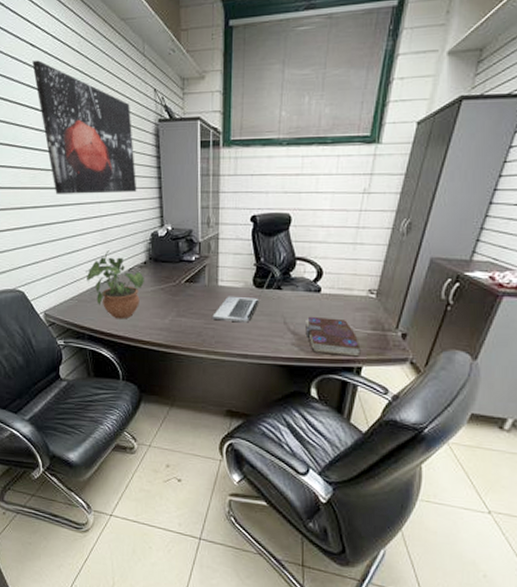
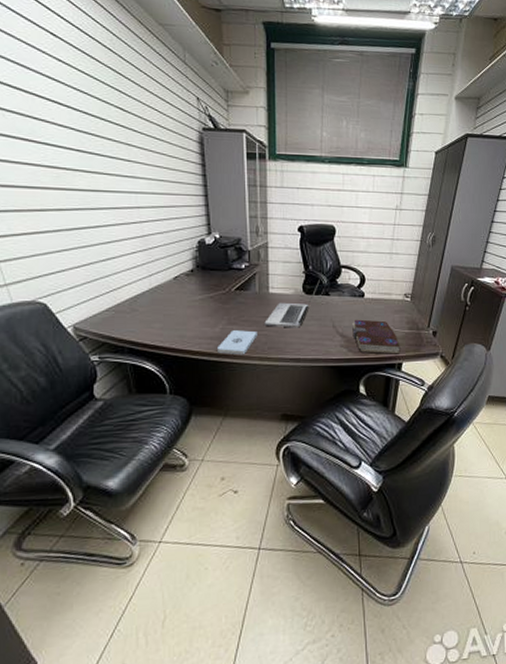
wall art: present [32,60,137,194] -> none [54,51,181,199]
potted plant: present [86,250,144,319] -> none [124,258,191,330]
notepad: none [166,322,205,348] -> present [218,330,257,355]

